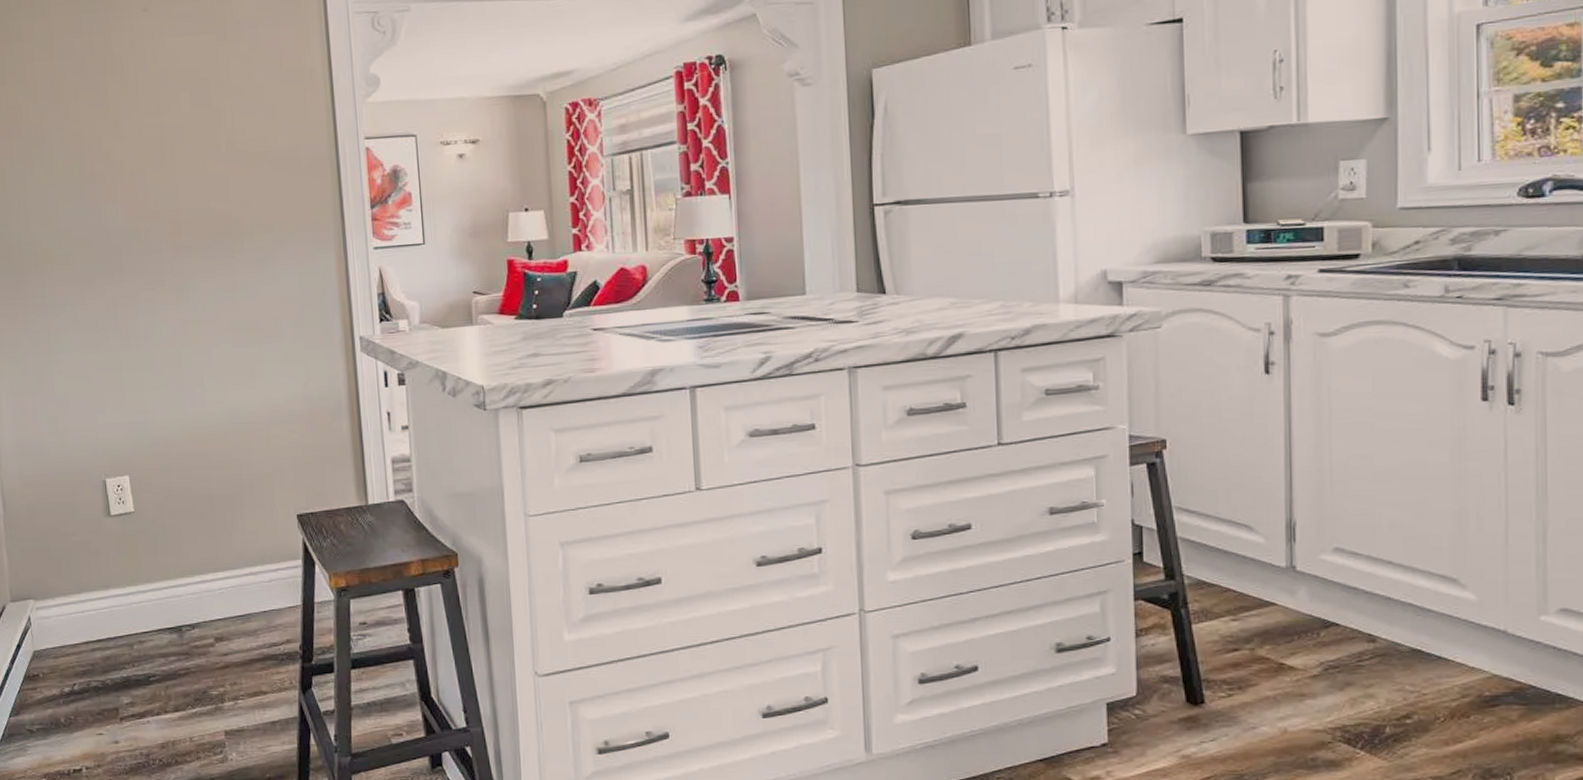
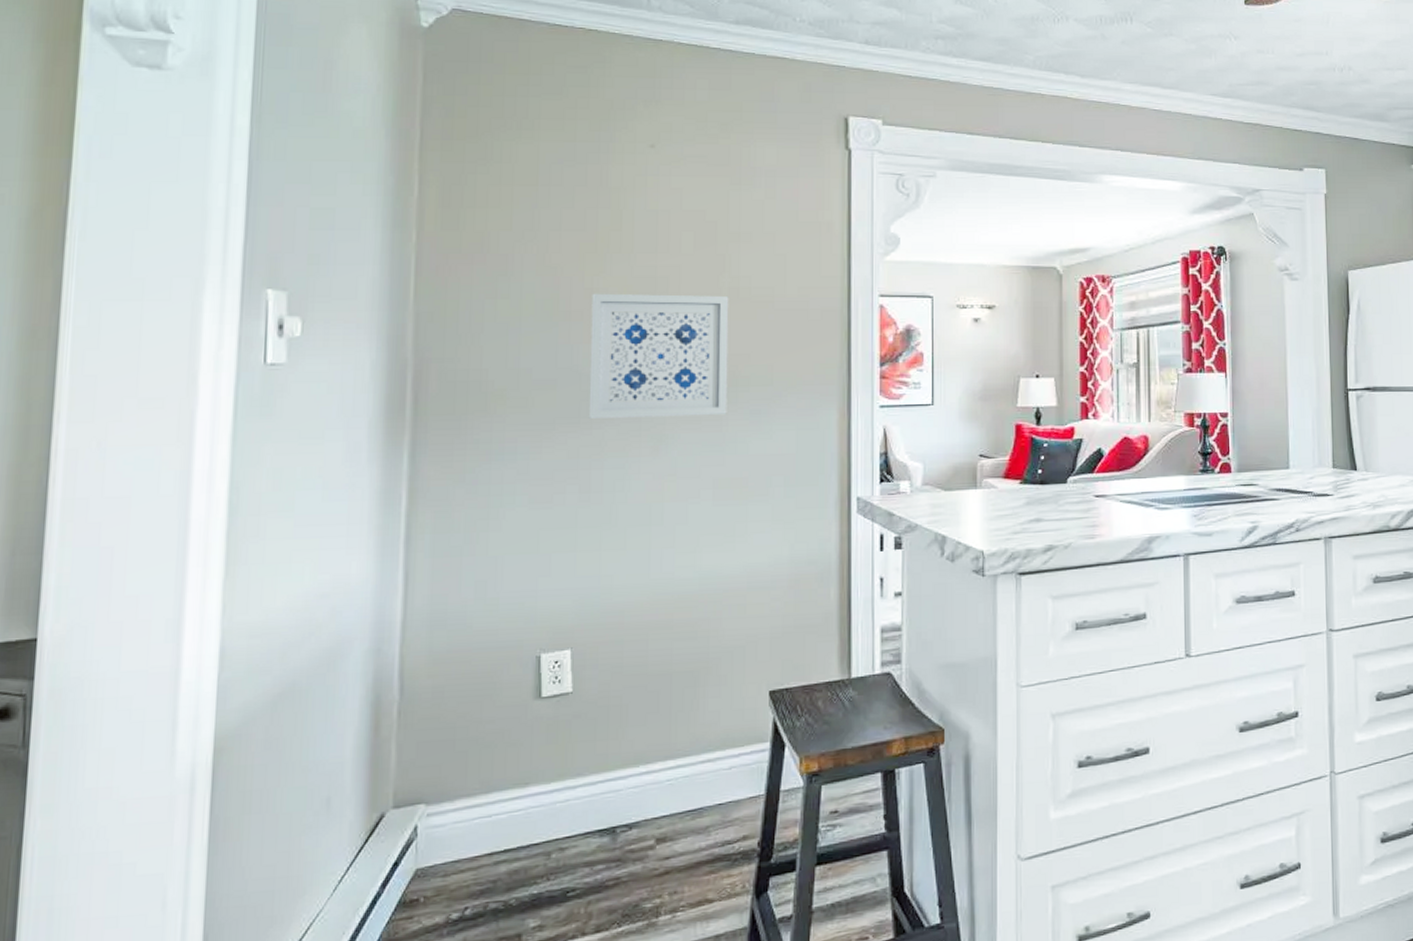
wall art: none [110,149,236,272] -> present [588,293,729,418]

